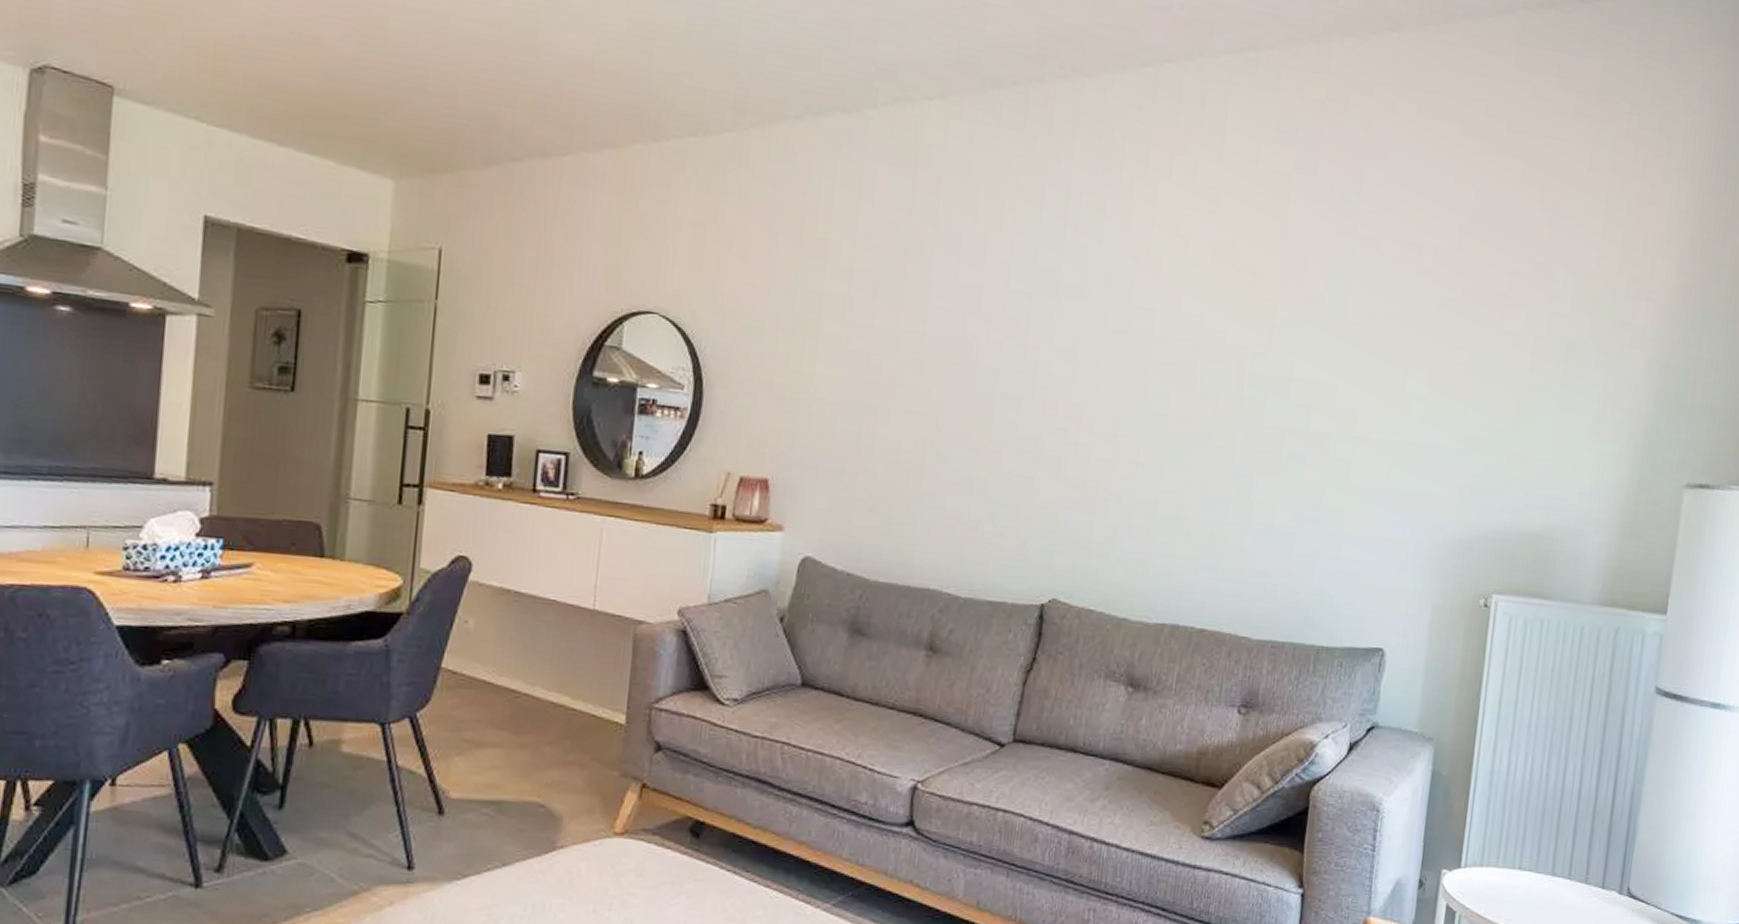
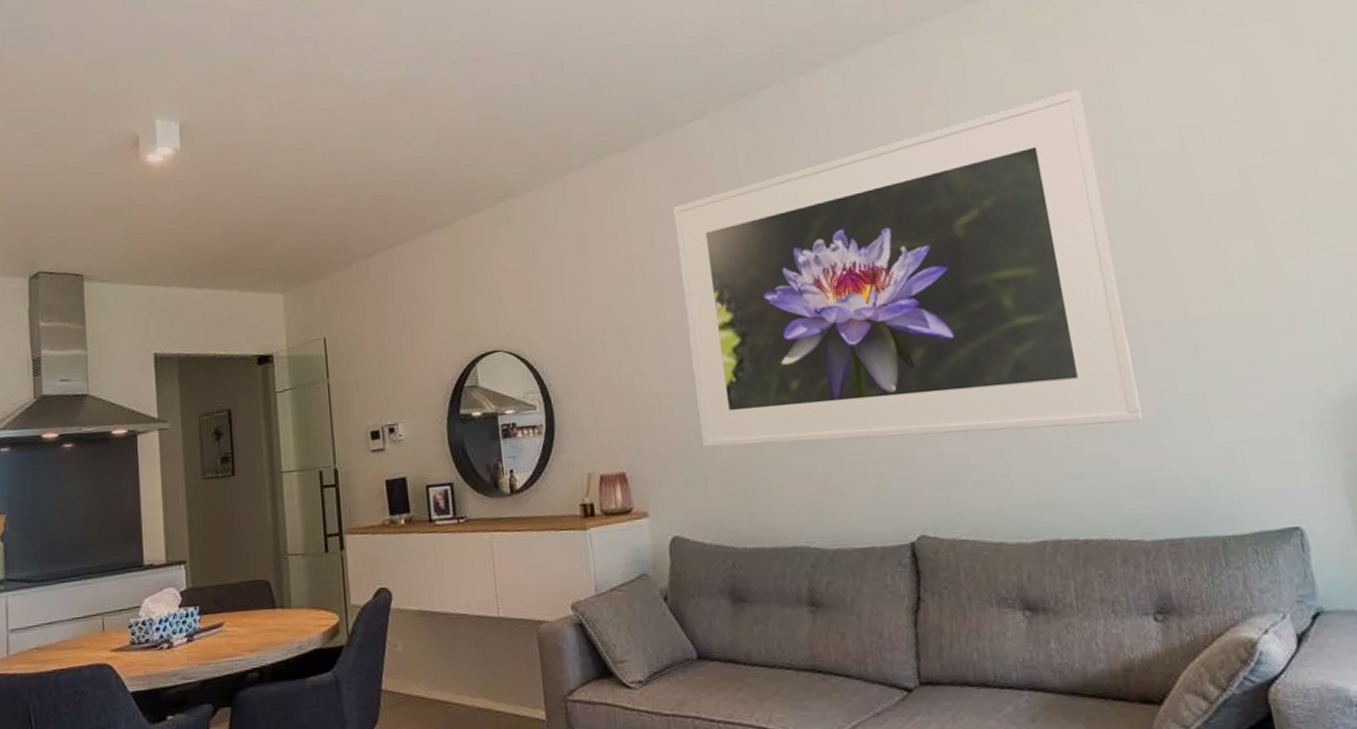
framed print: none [858,176,1328,526] -> present [673,89,1143,448]

